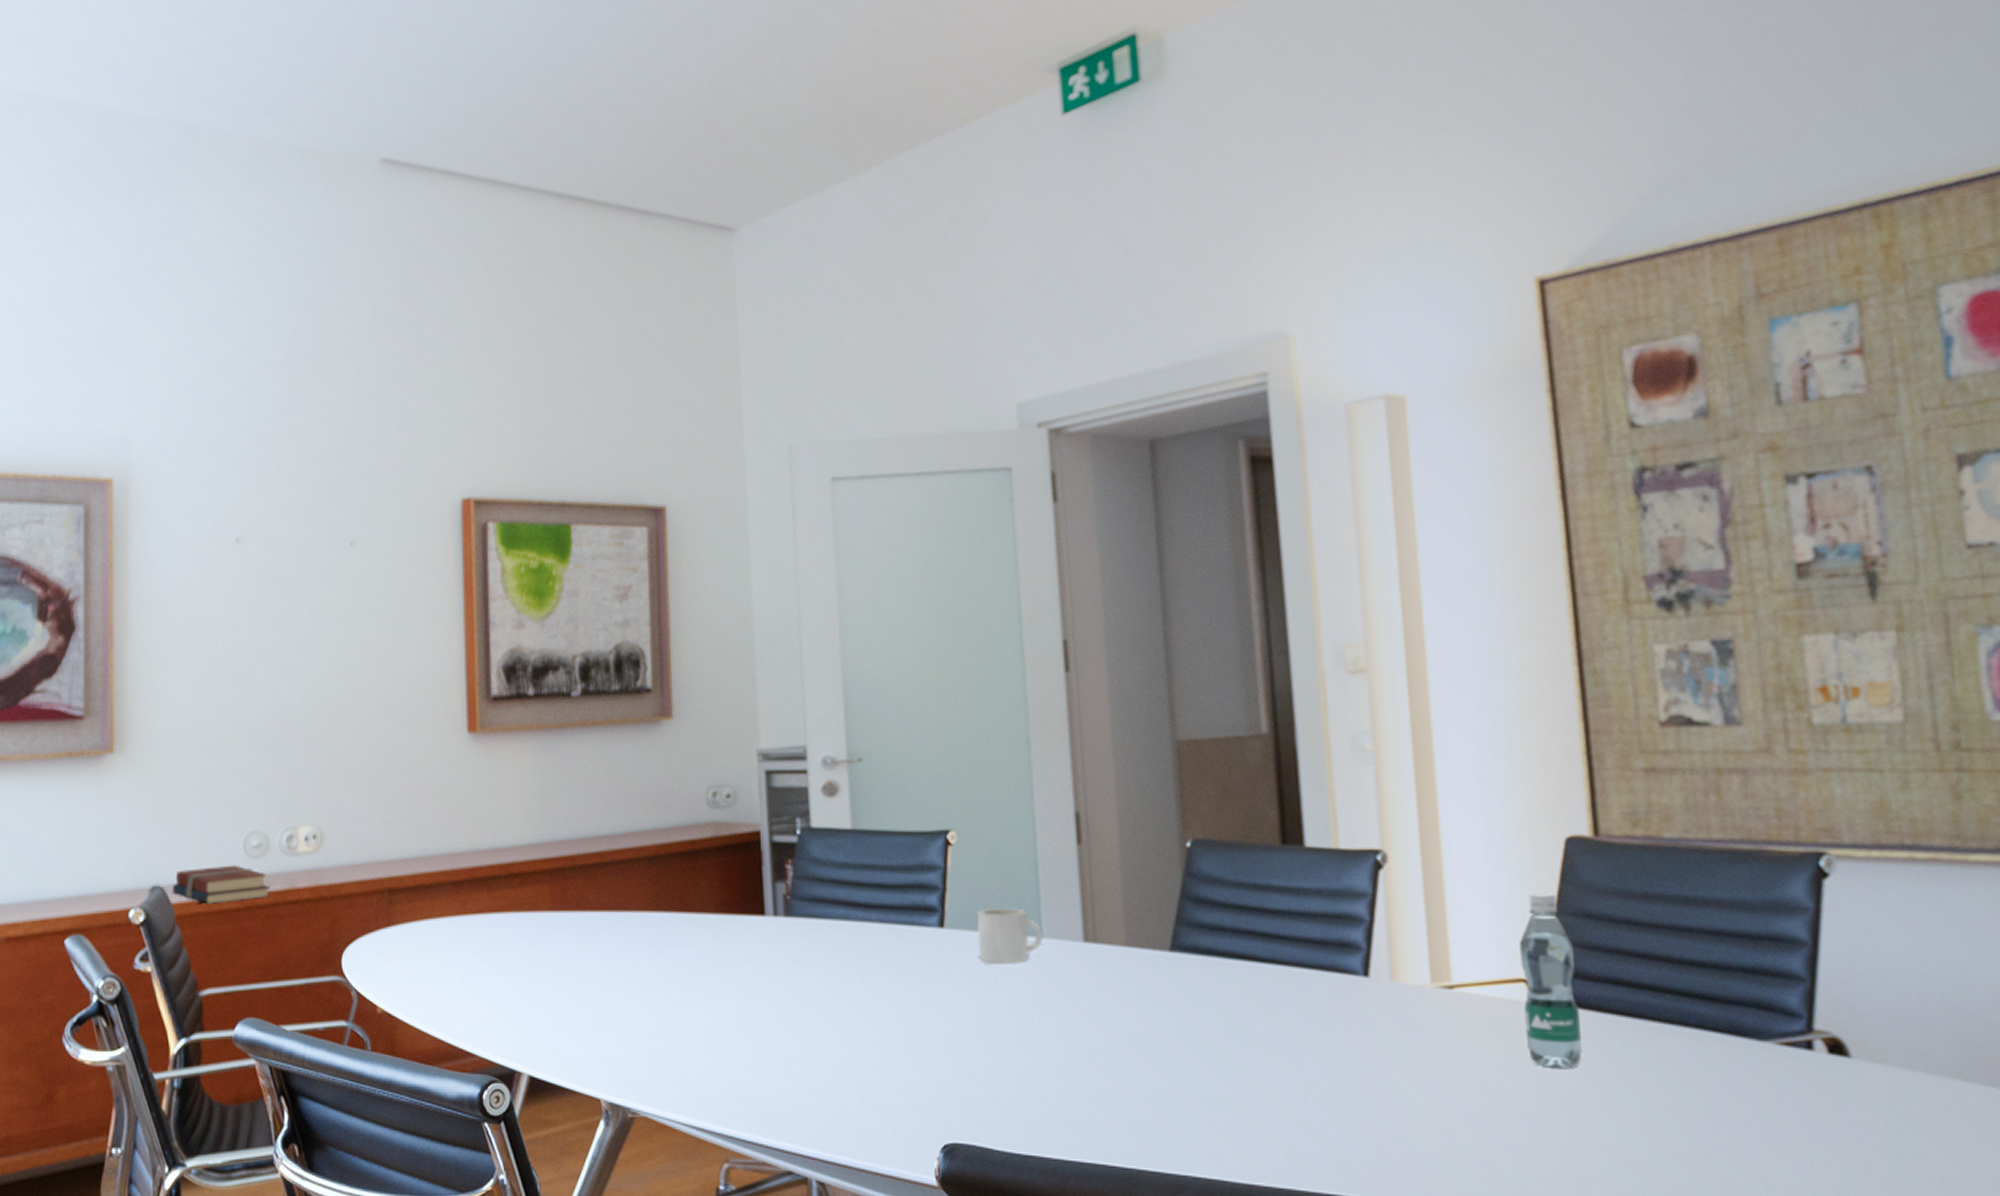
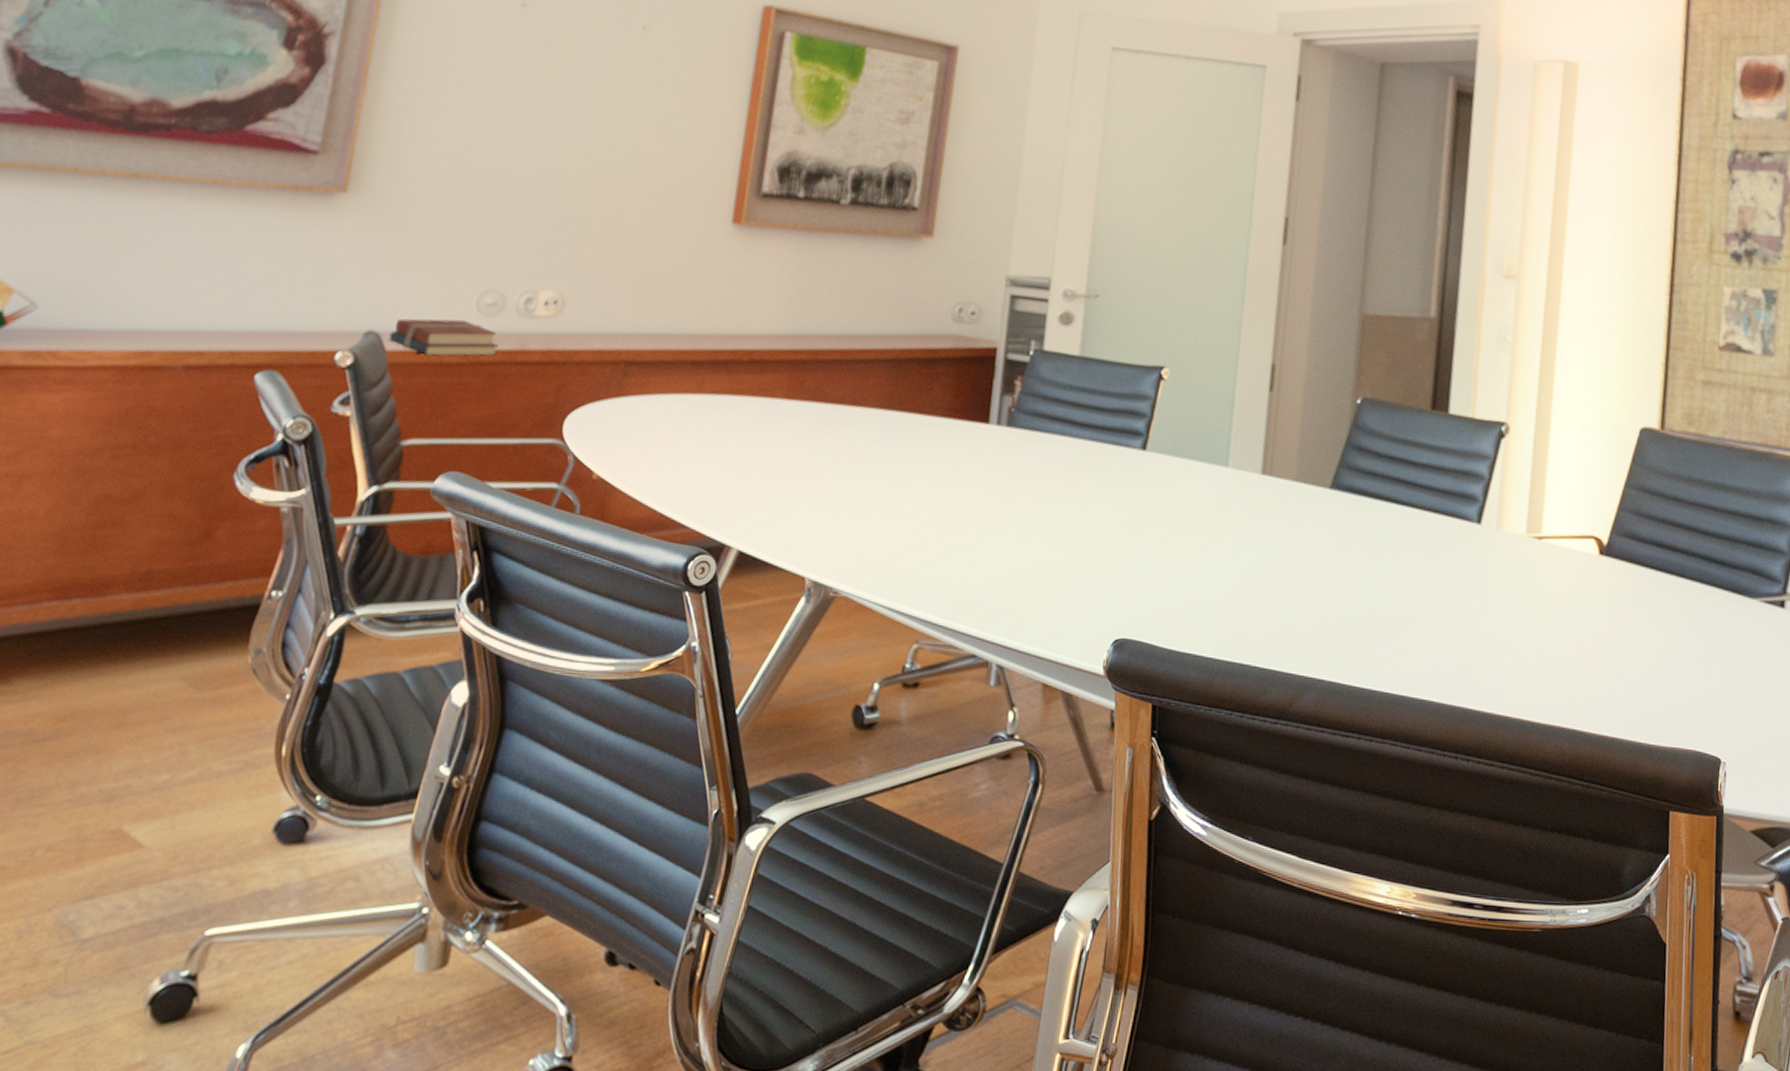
mug: present [976,906,1043,964] -> none [1171,437,1229,488]
bottle: present [1519,893,1583,1068] -> none [1588,469,1634,609]

